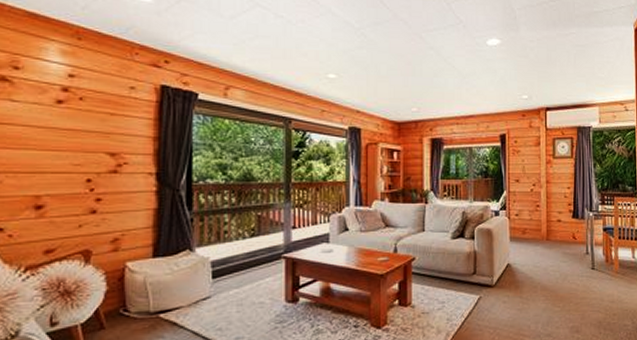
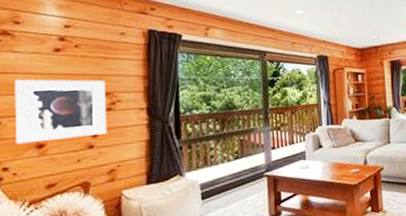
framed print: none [11,131,112,203] -> present [14,79,107,144]

